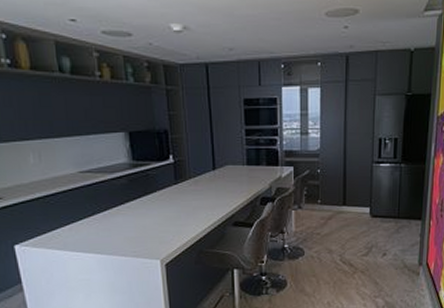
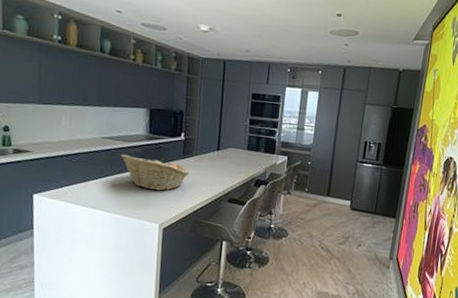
fruit basket: none [104,187,186,224] -> present [120,154,190,191]

